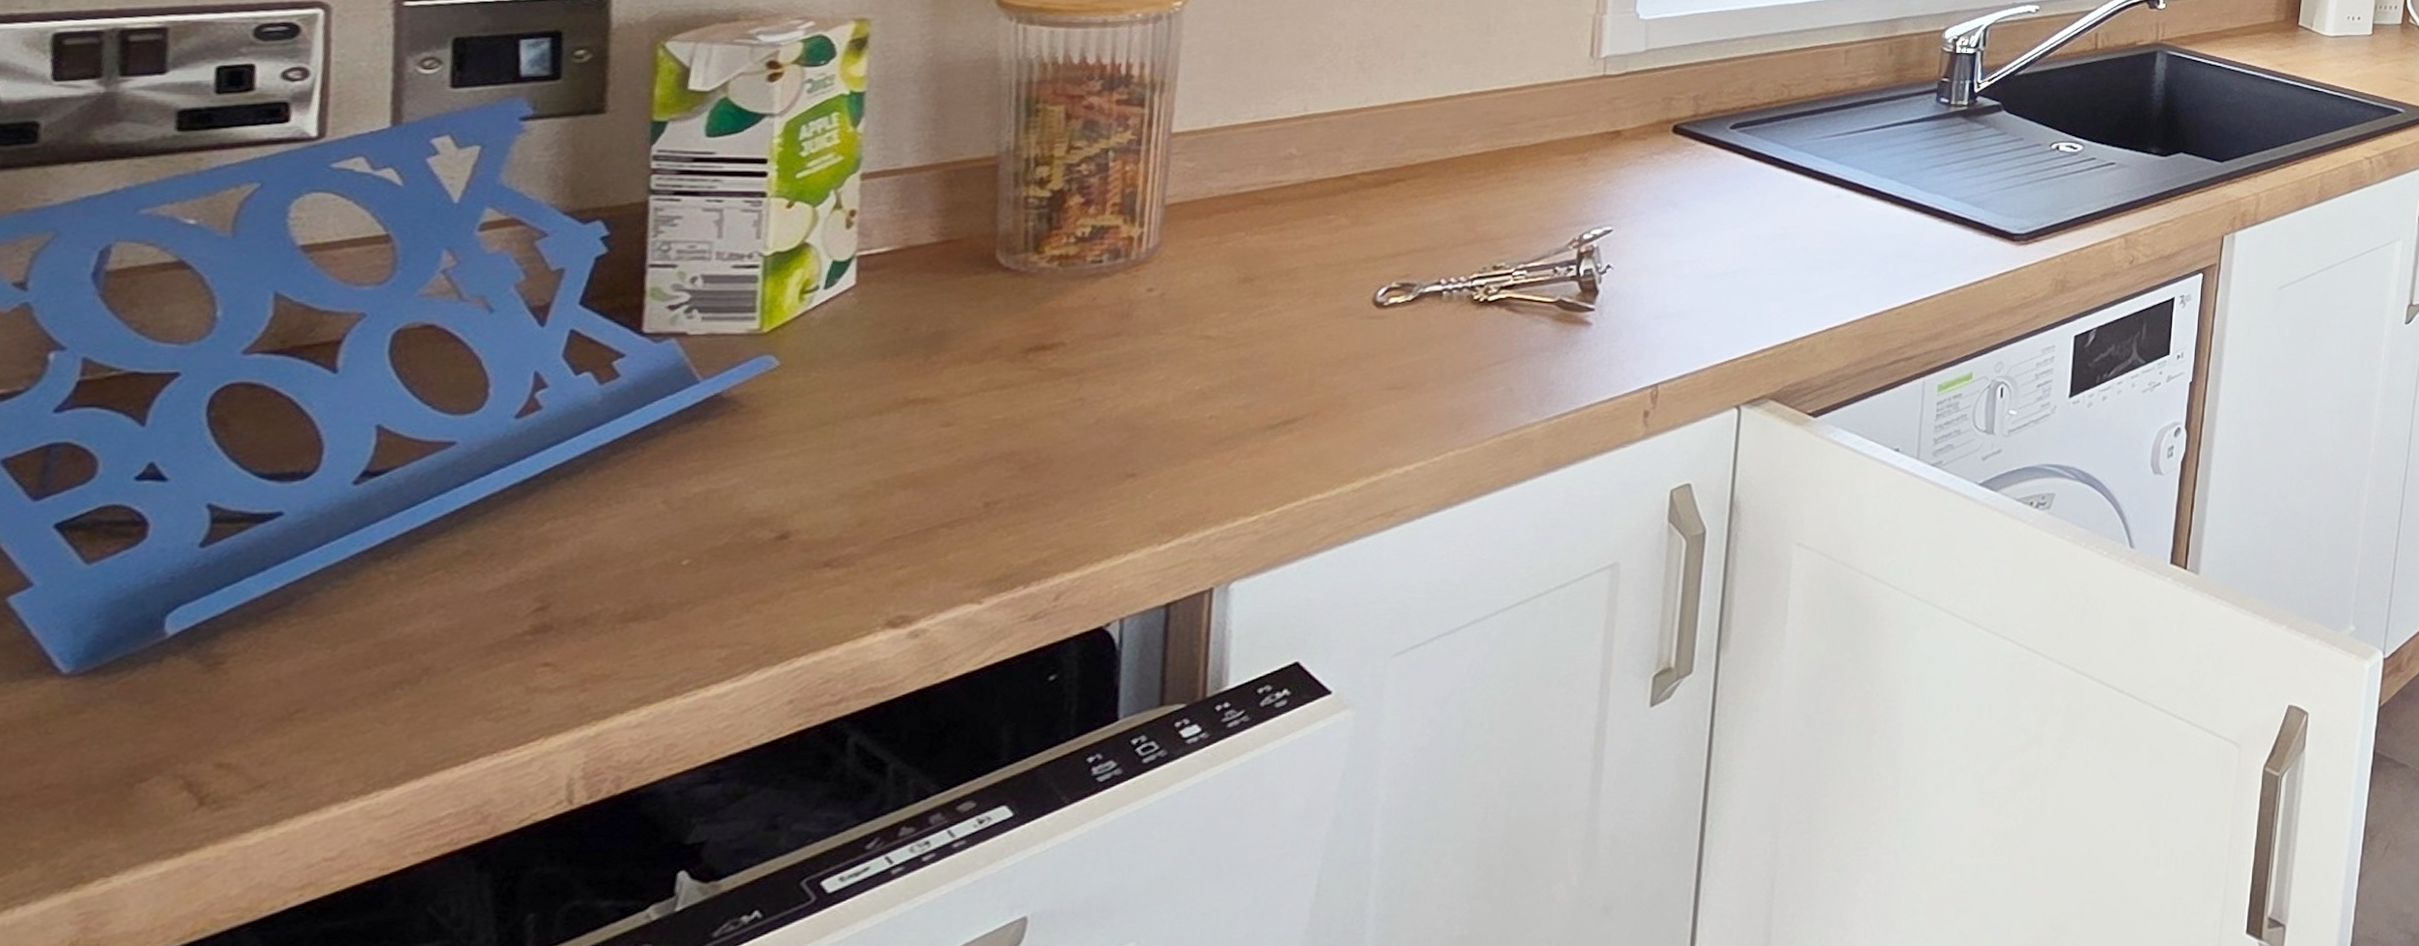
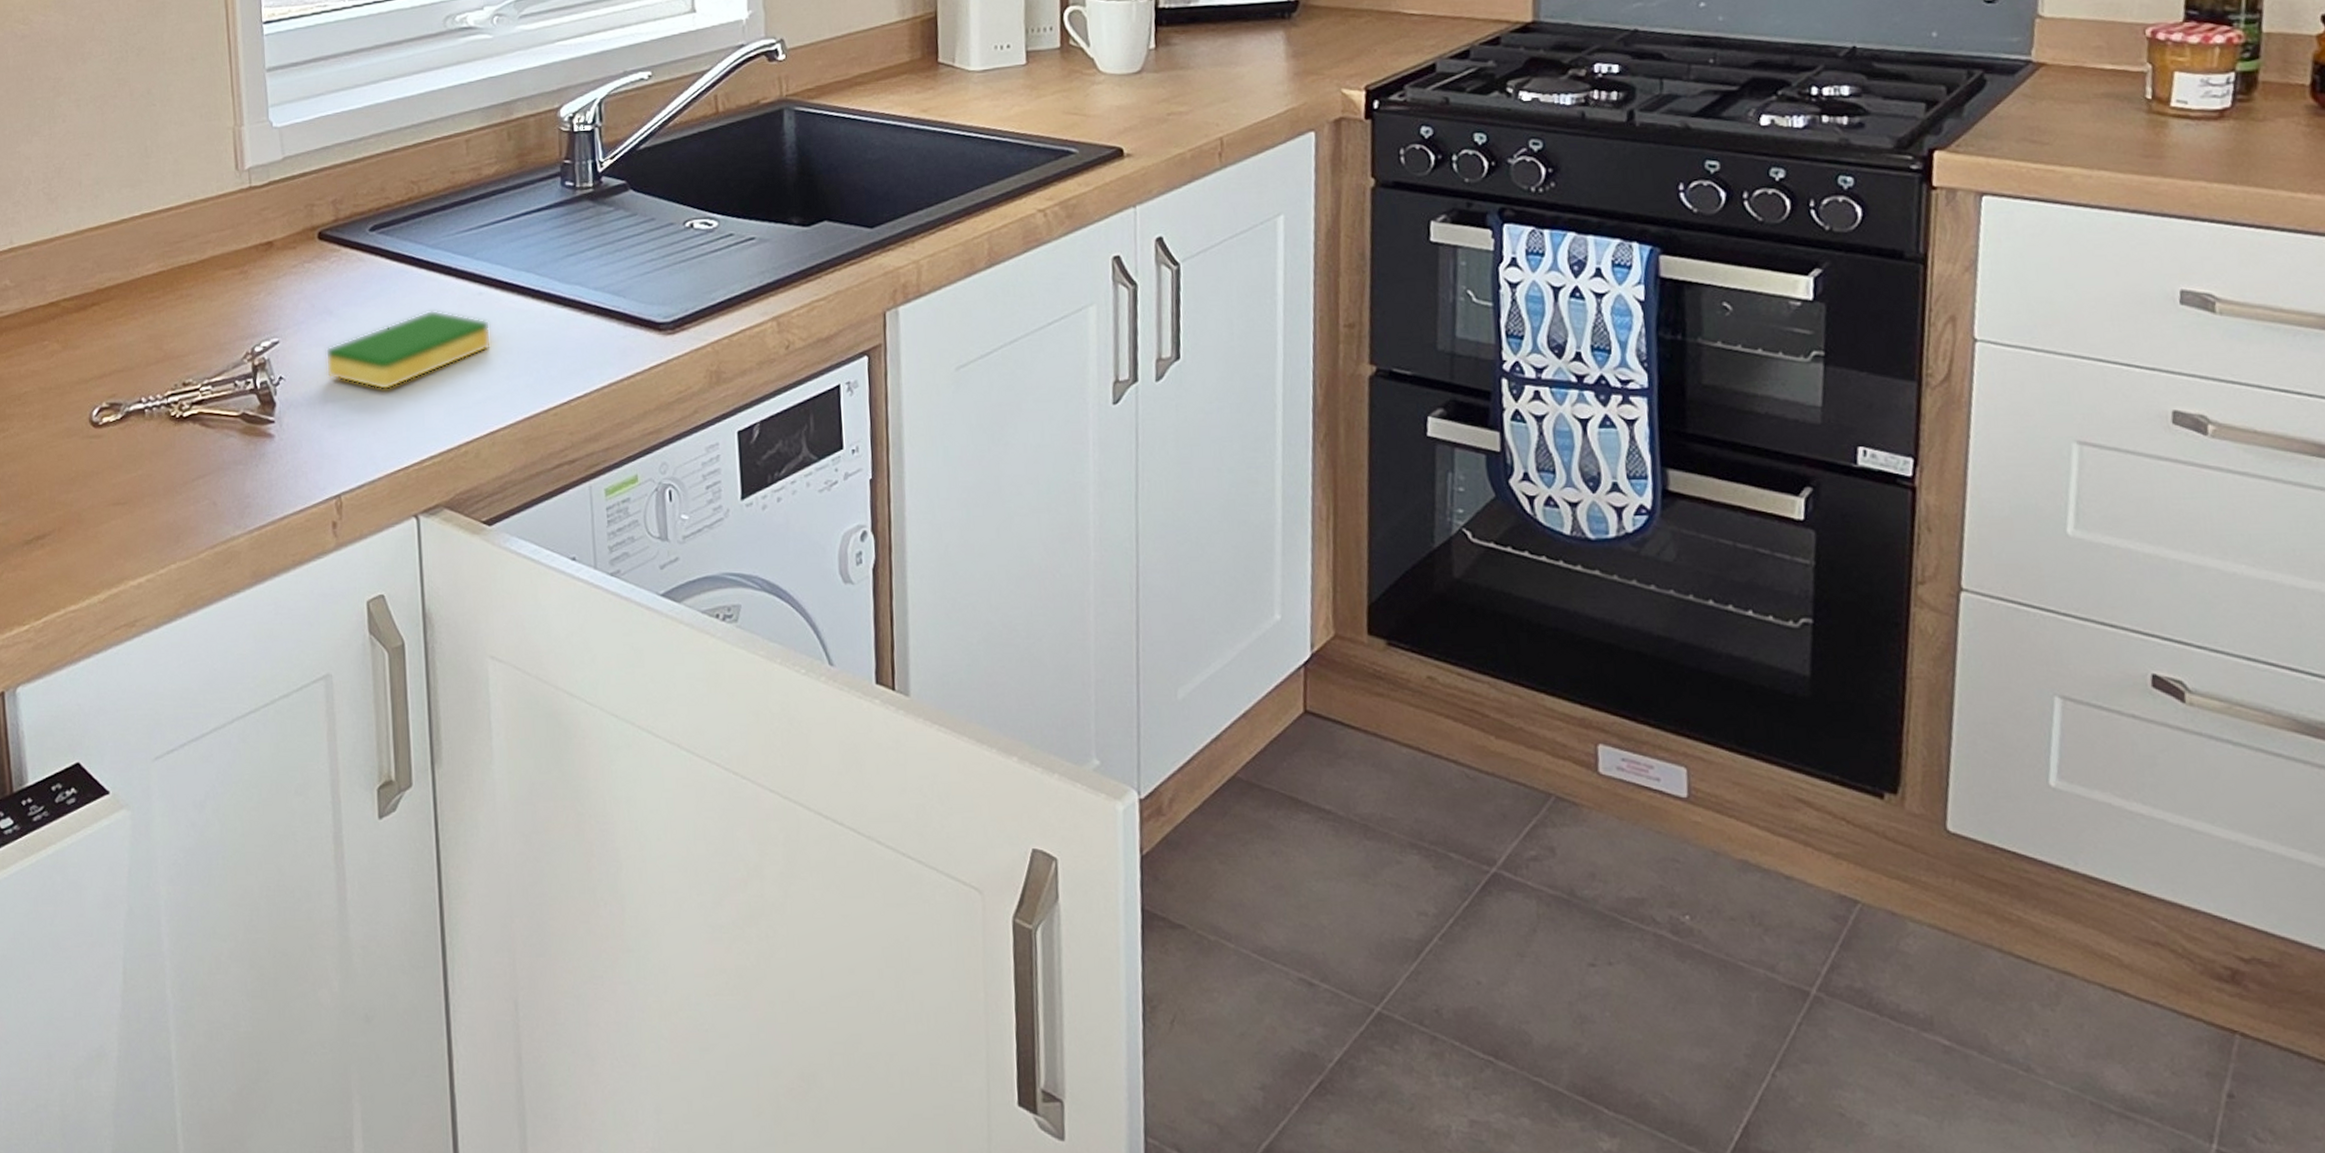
dish sponge: none [1660,209,1845,283] -> present [325,310,492,390]

